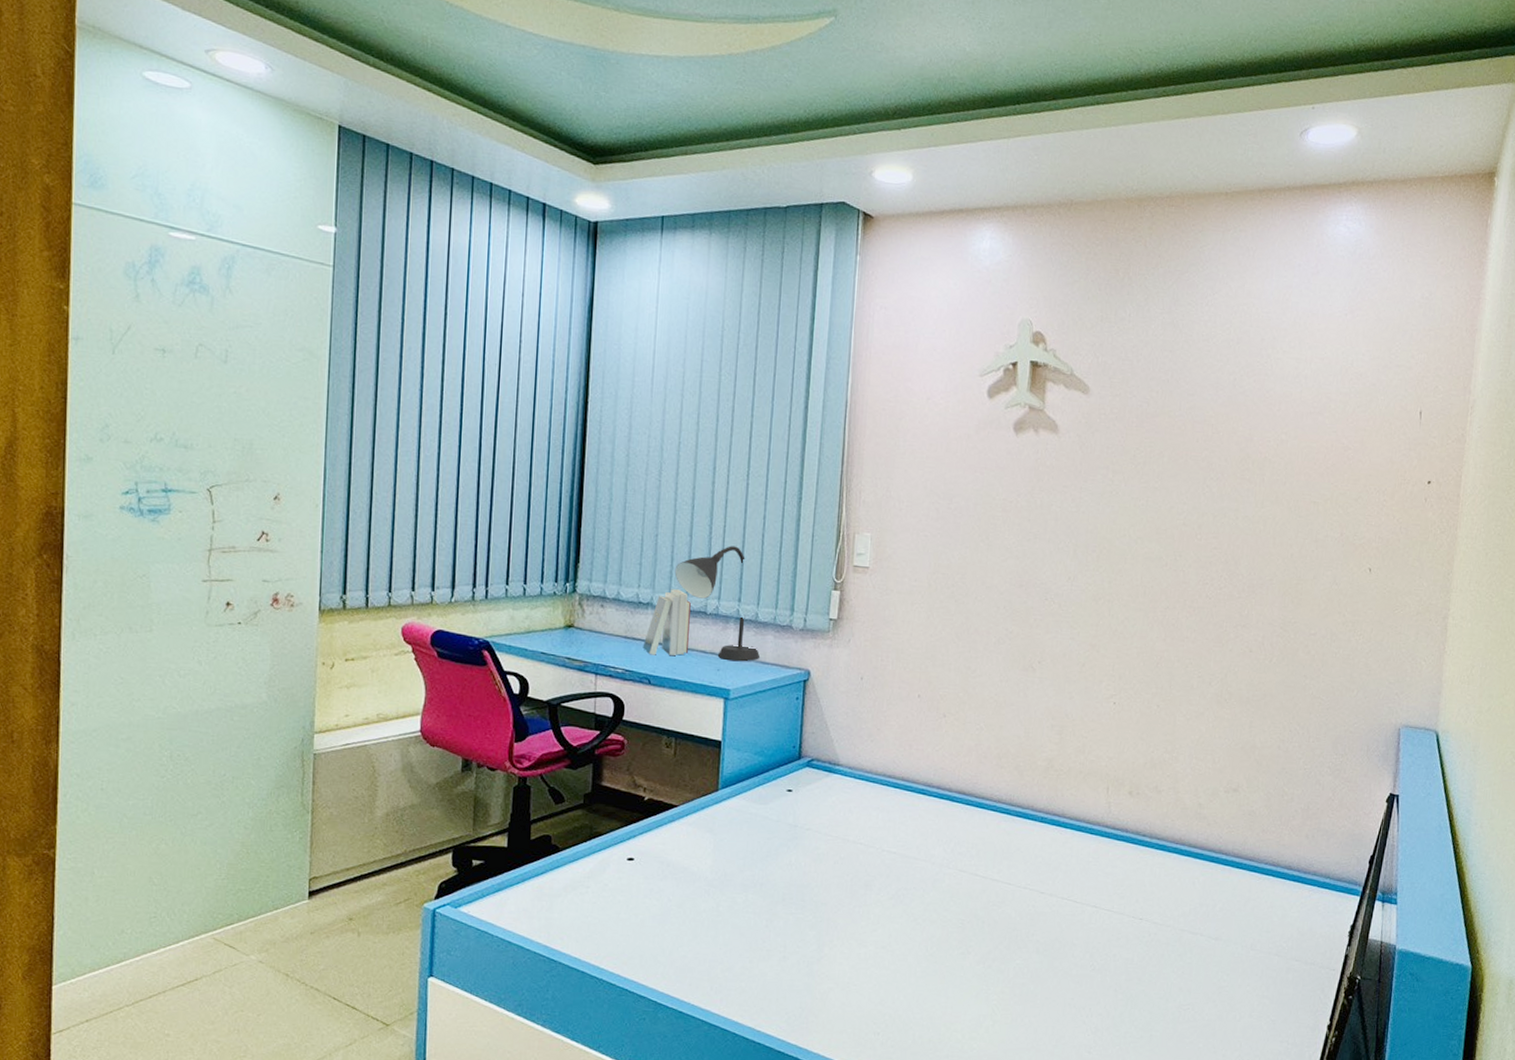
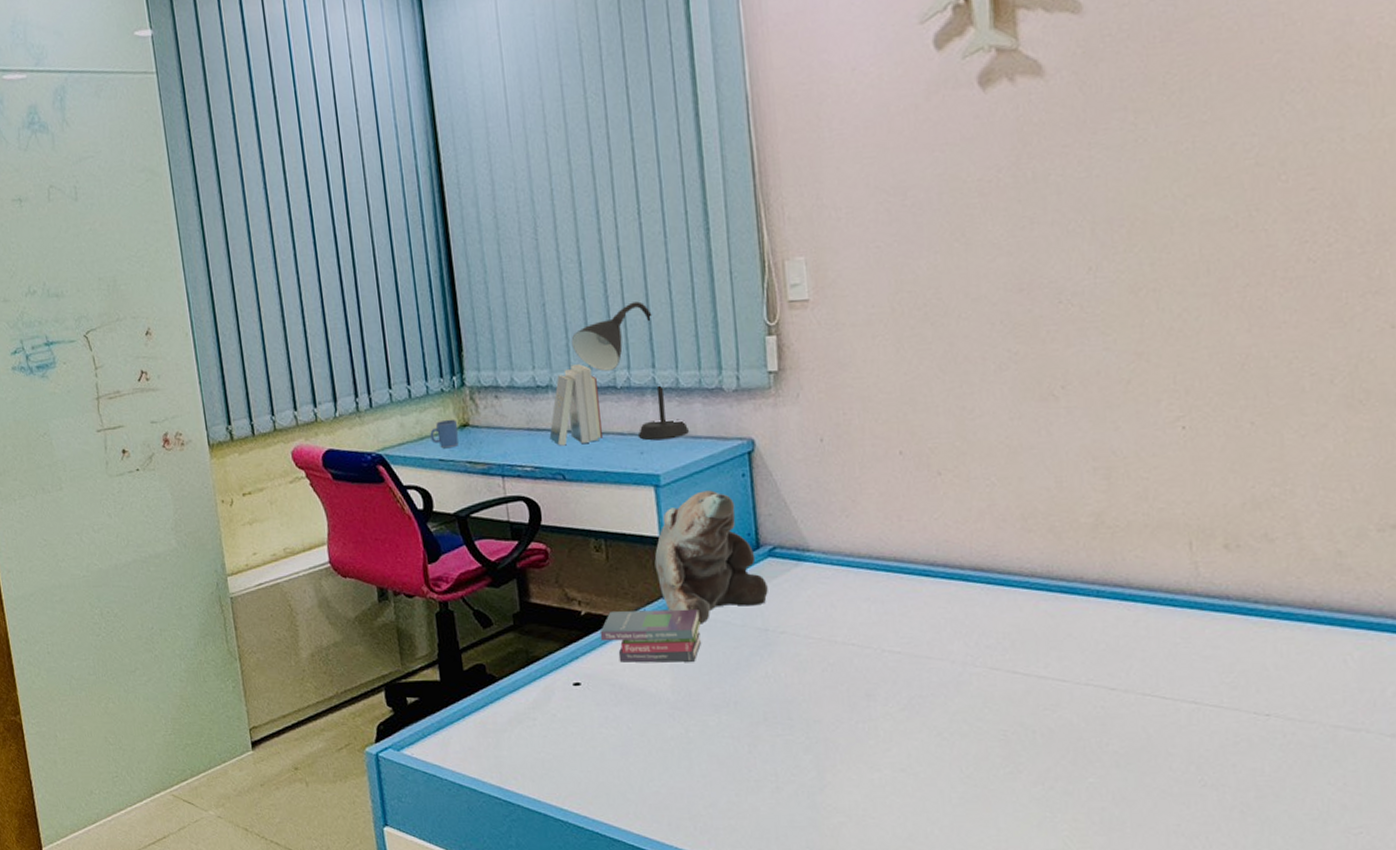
mug: none [537,618,564,644] -> present [430,419,459,449]
books: none [657,800,744,847] -> present [599,608,701,663]
stuffed animal: none [714,707,802,817] -> present [654,490,768,624]

